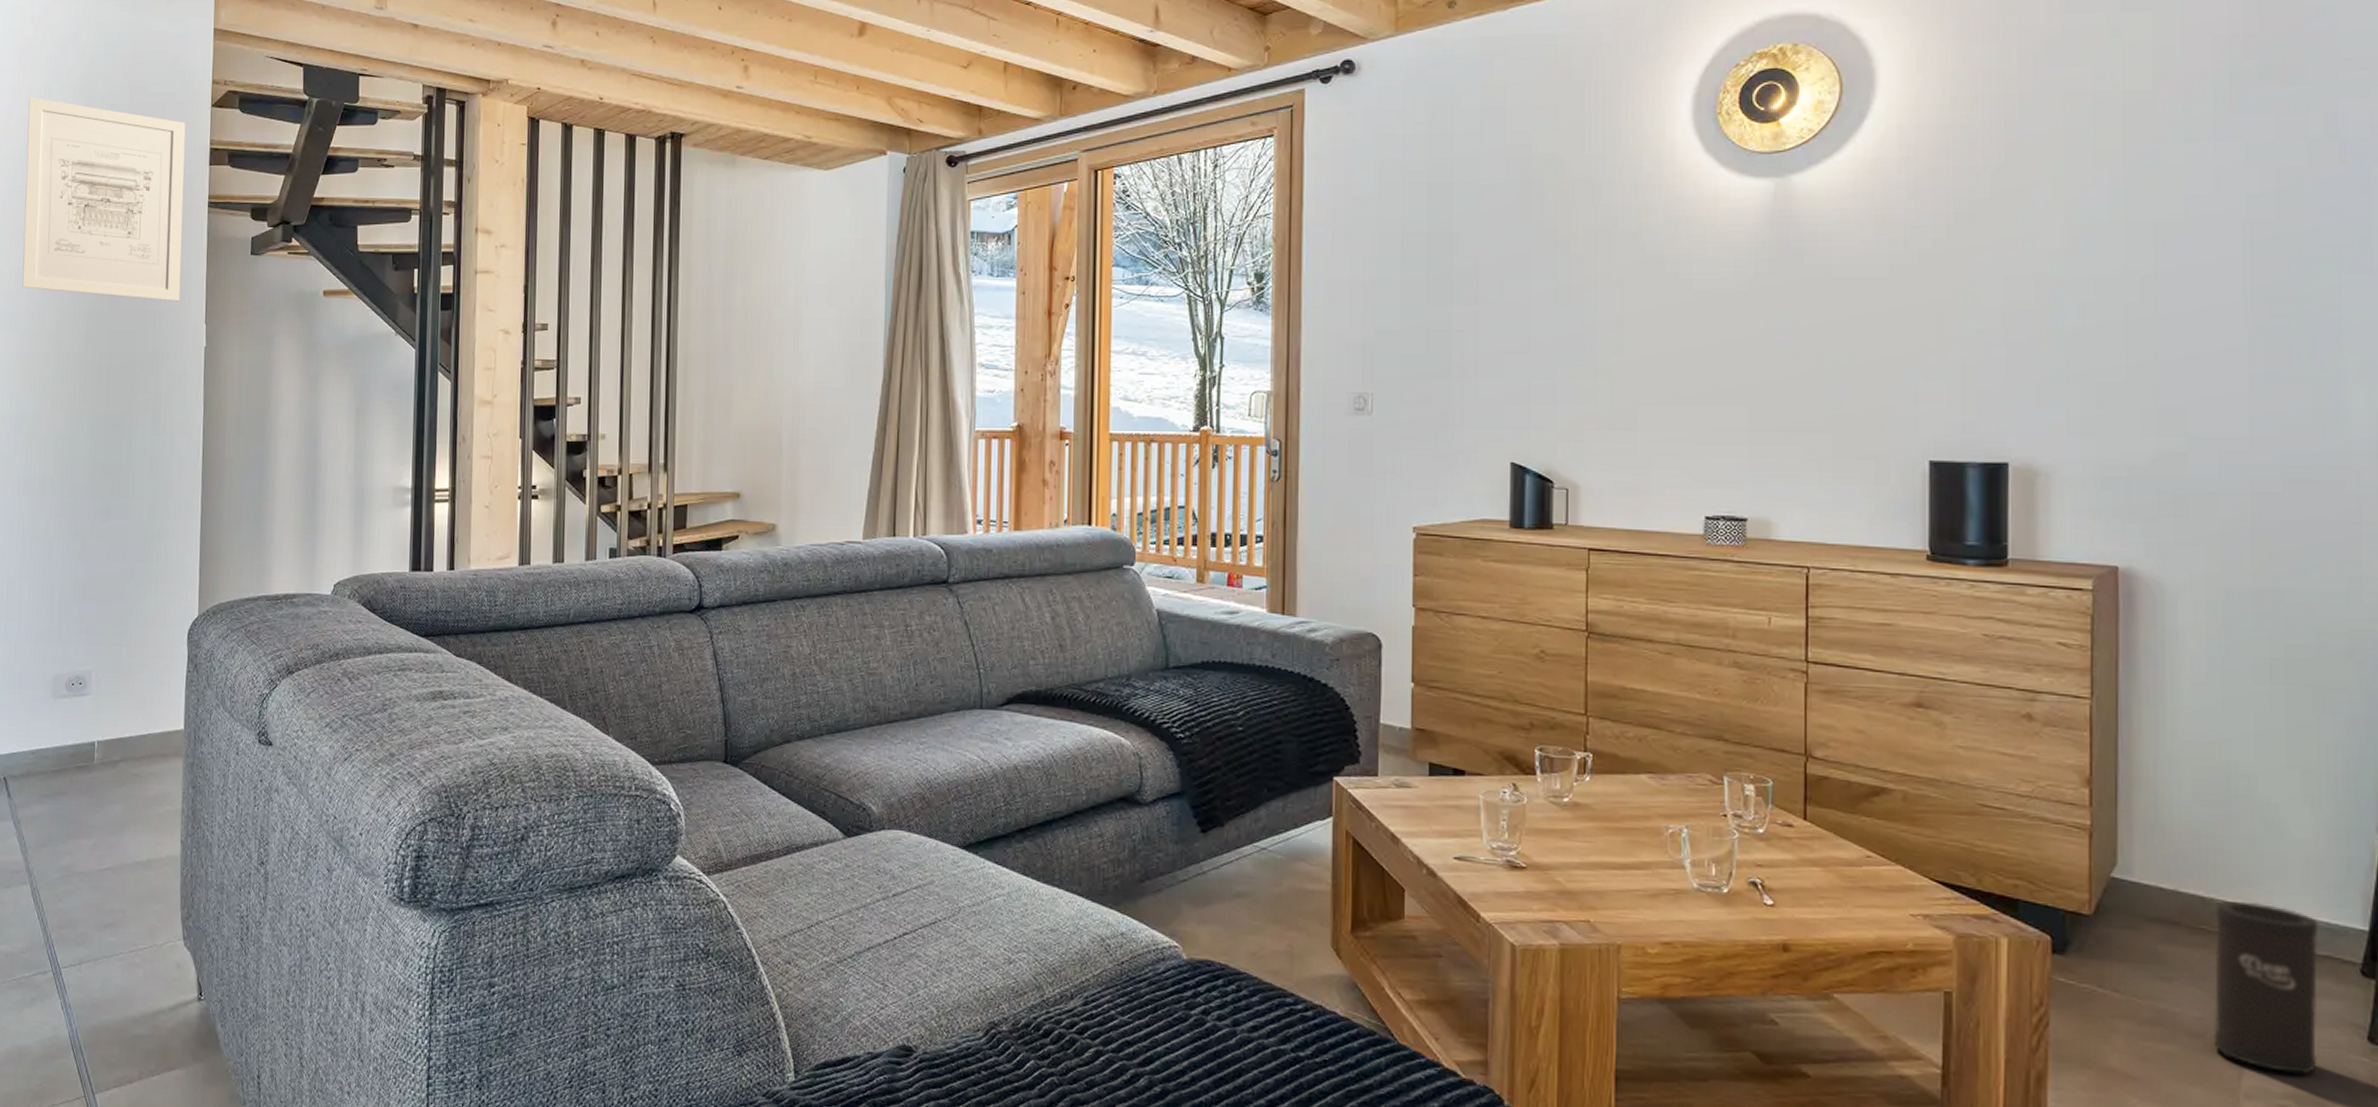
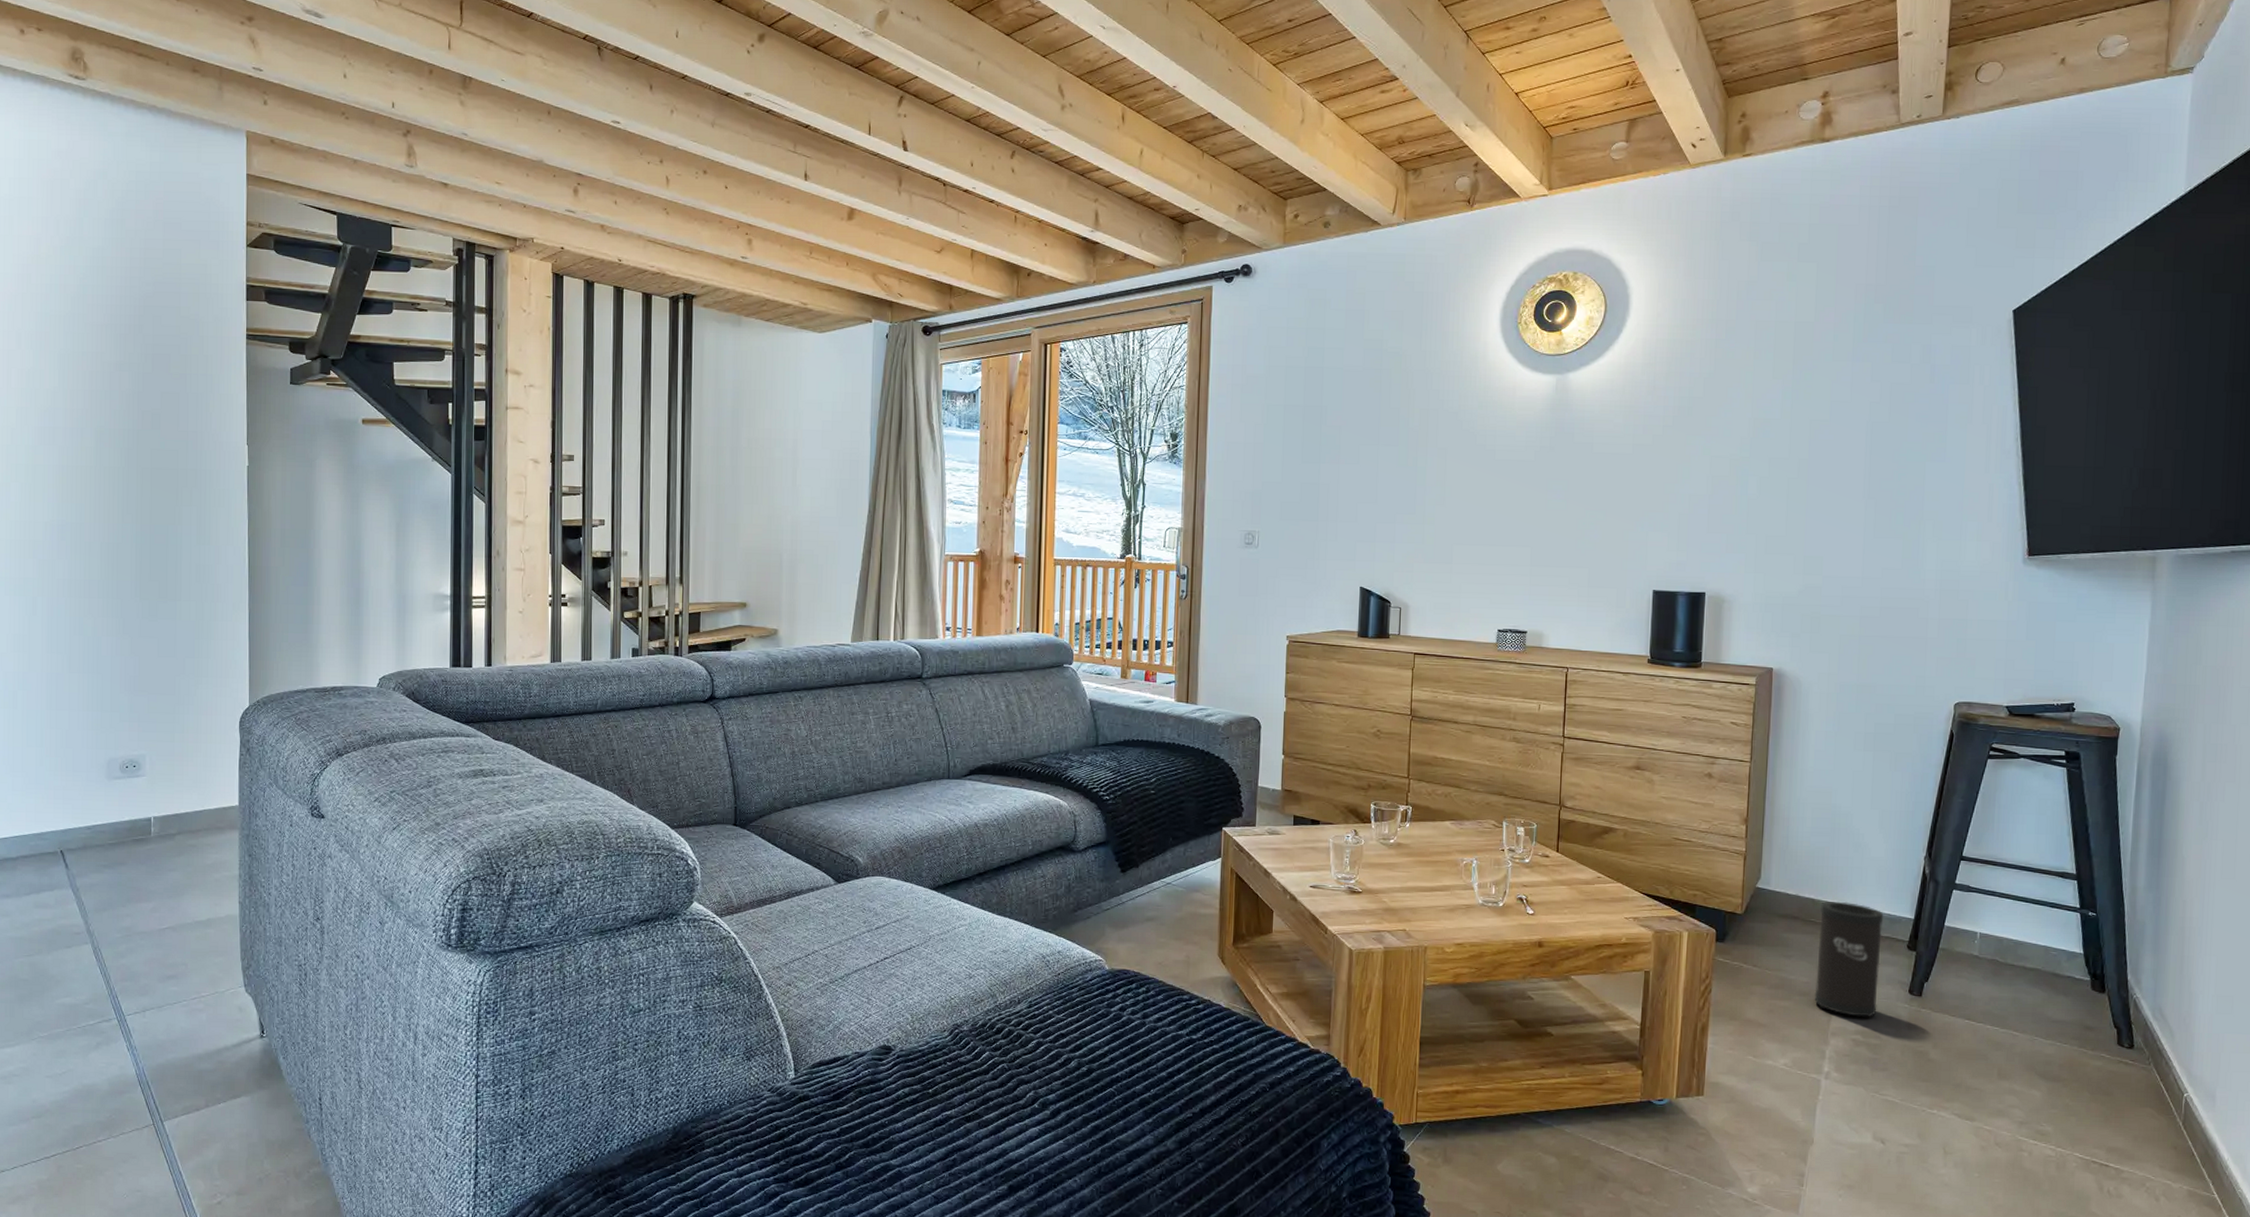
wall art: present [22,97,186,302] -> none [58,228,222,424]

